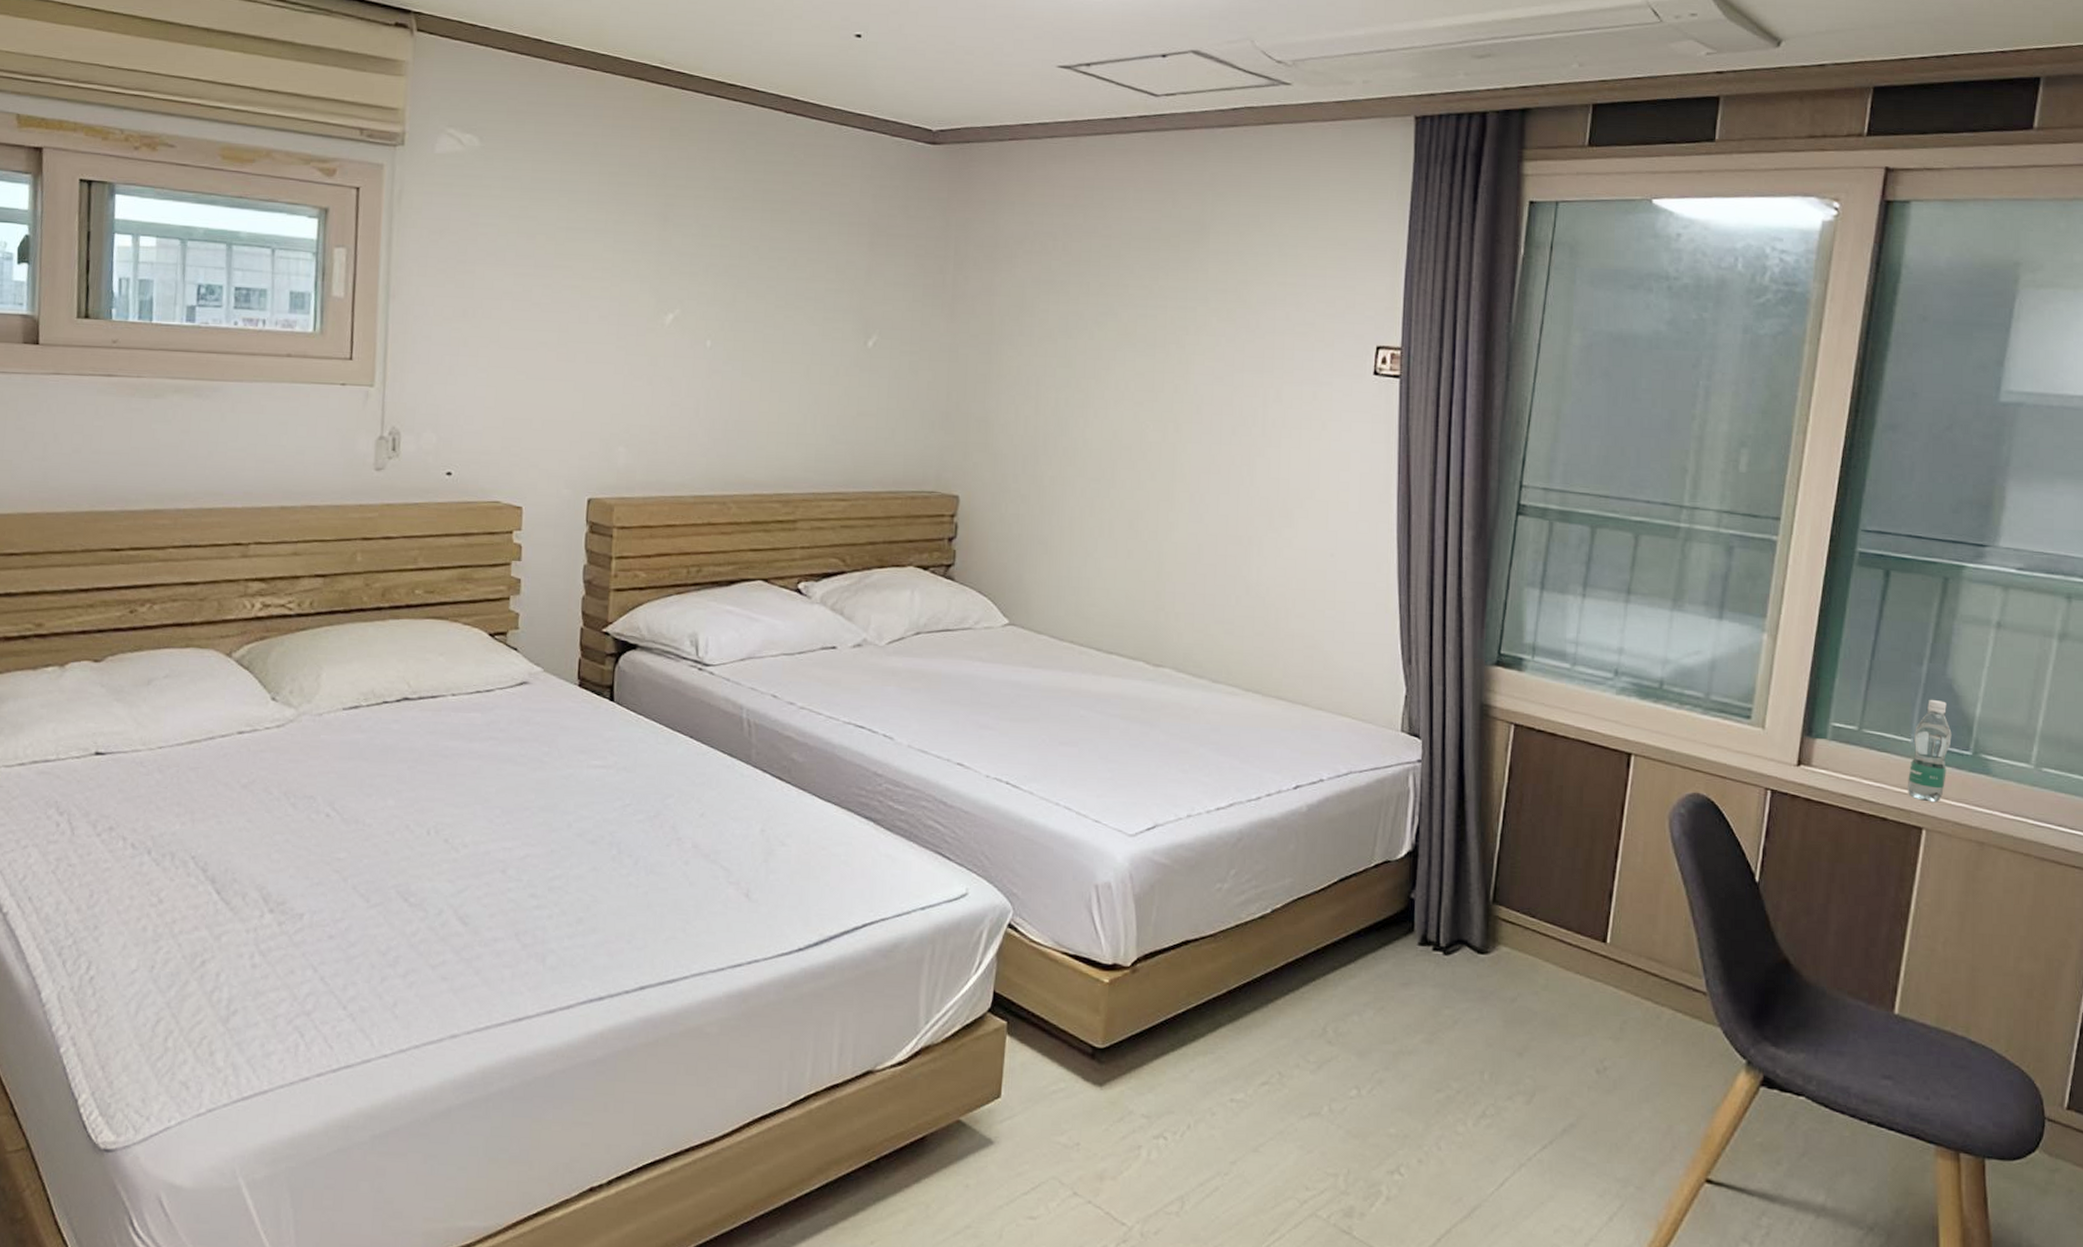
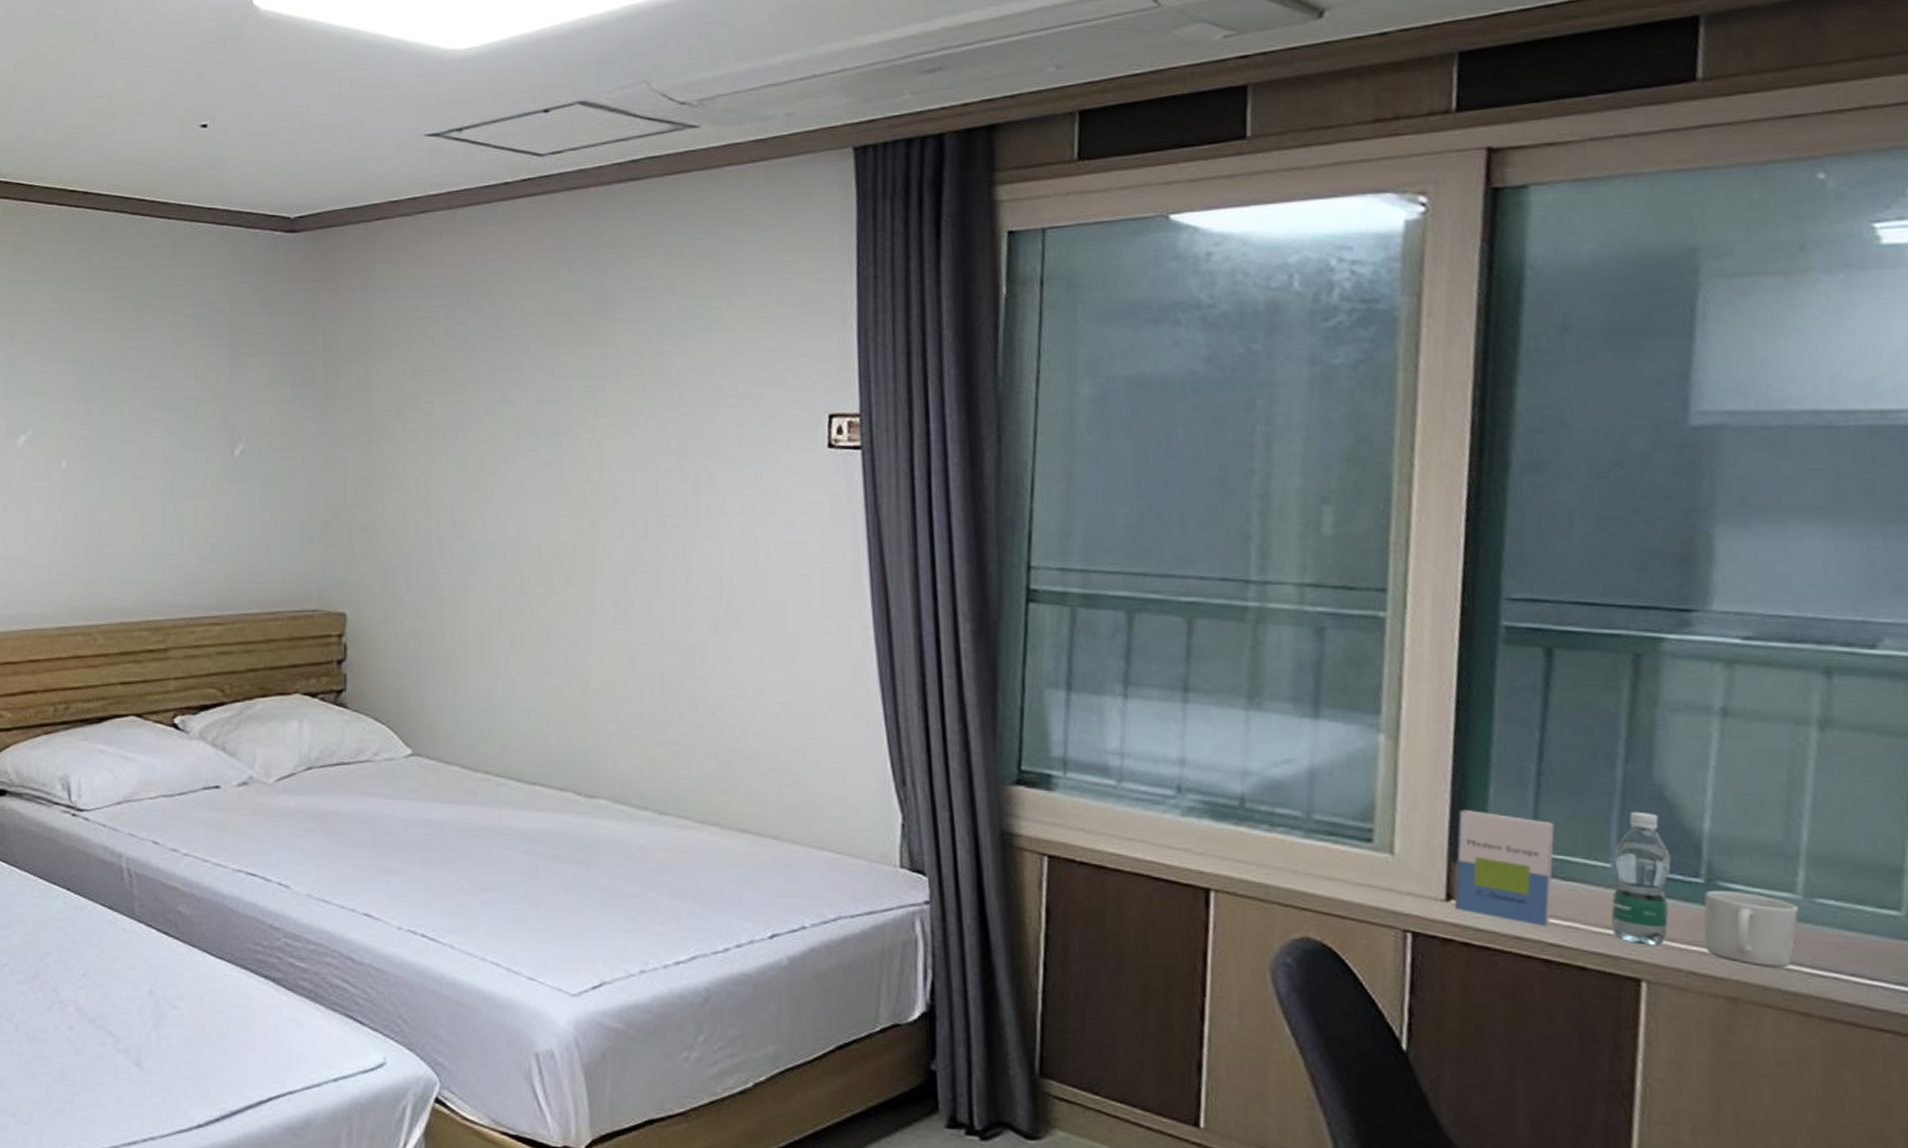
book: none [1802,694,1876,787] -> present [1454,808,1555,927]
mug: none [1967,760,2031,820] -> present [1703,889,1800,968]

